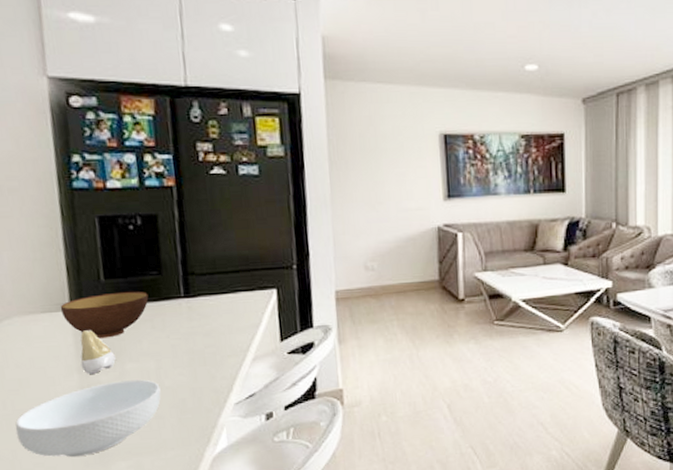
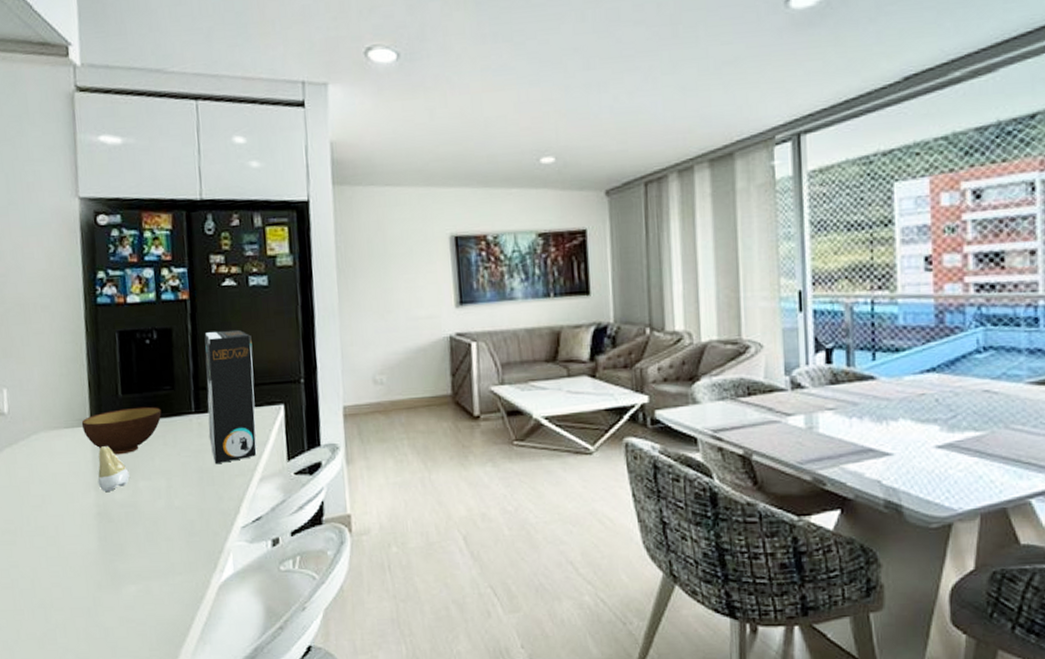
cereal bowl: present [15,379,161,458] -> none [36,498,171,579]
cereal box: none [192,217,250,345] -> present [204,329,257,463]

